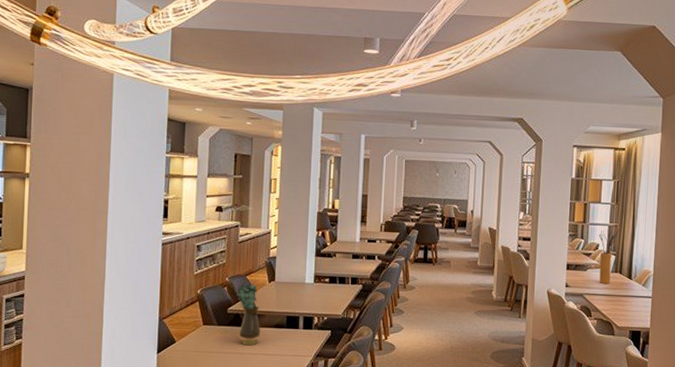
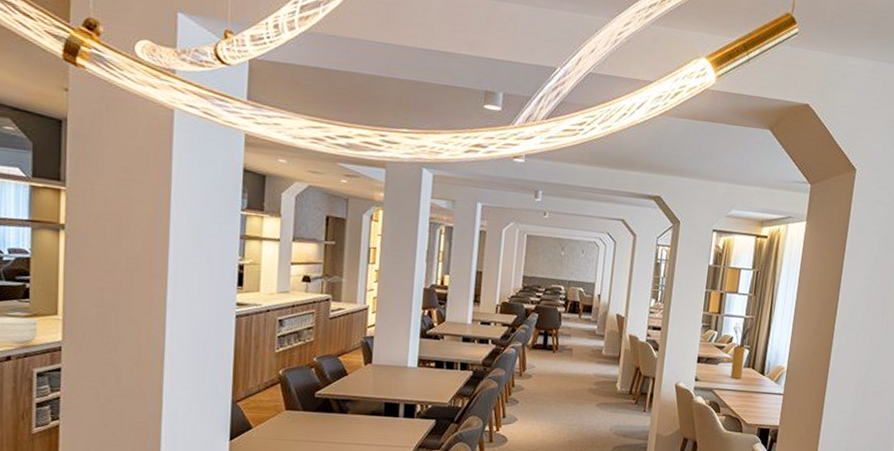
vase: present [237,281,260,346] -> none [326,362,354,435]

